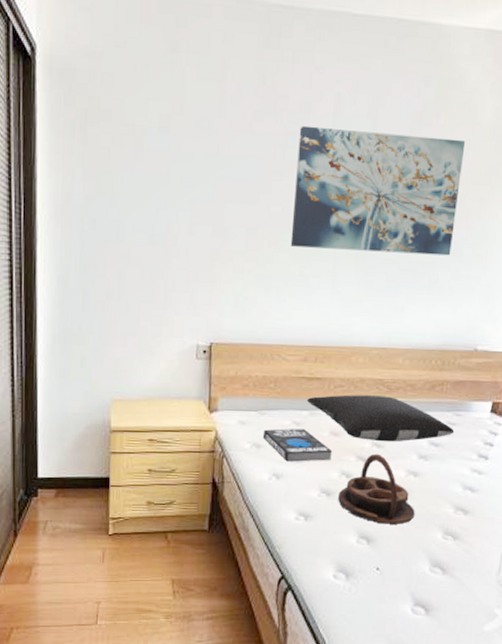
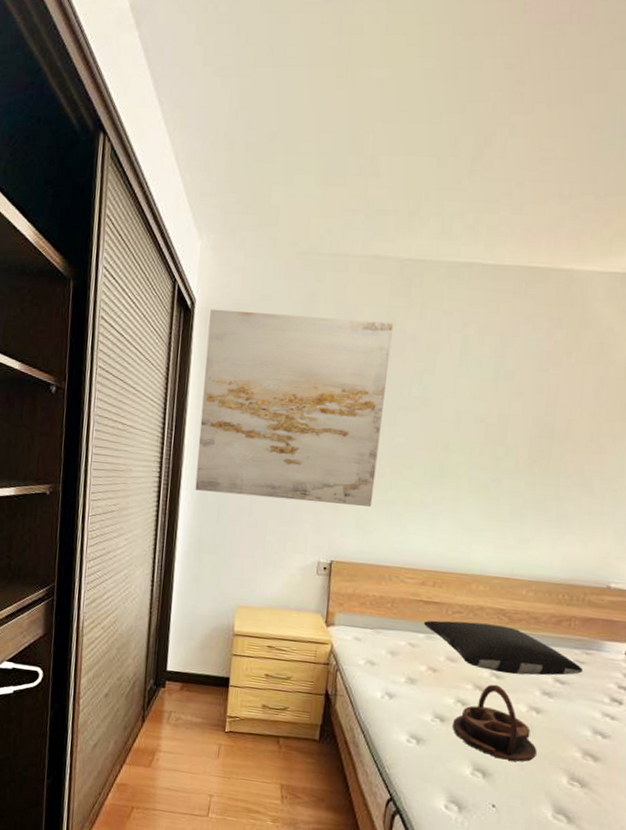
wall art: none [53,56,264,283] -> present [195,309,394,507]
book: present [264,429,332,462] -> none [378,648,448,686]
wall art: present [290,125,466,256] -> none [412,364,599,491]

